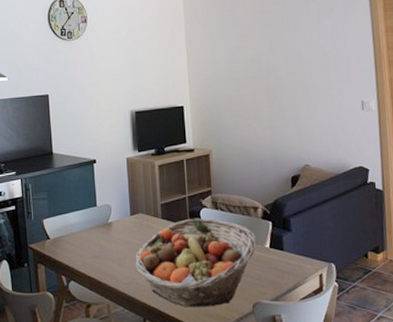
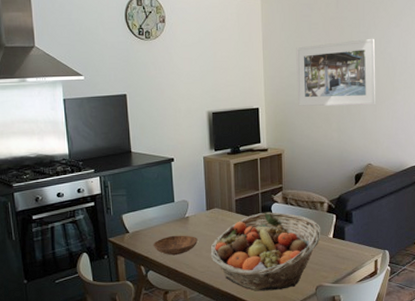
bowl: none [74,242,122,265] -> present [153,235,198,256]
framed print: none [221,30,311,104] -> present [296,38,376,106]

